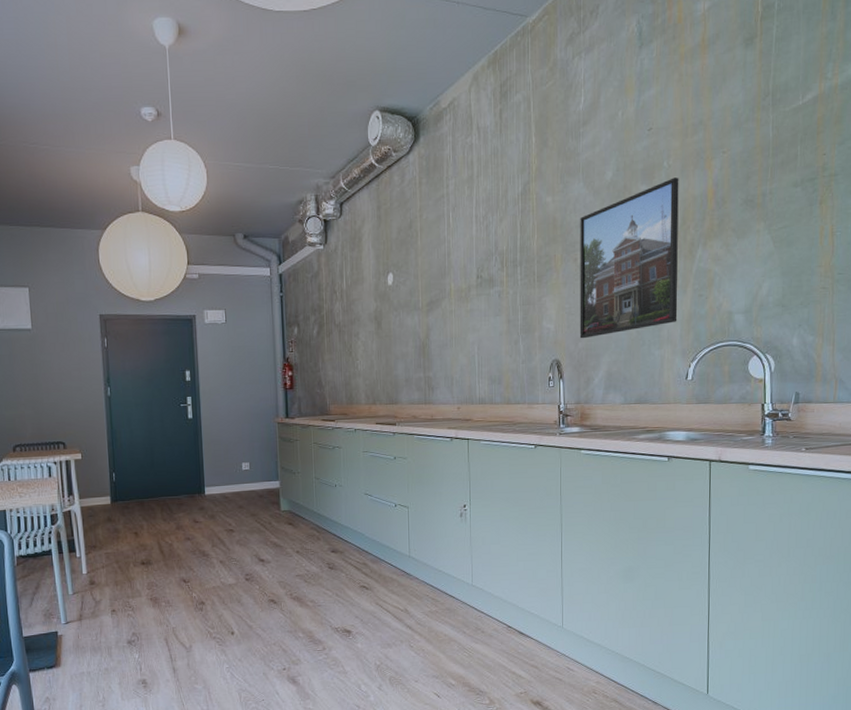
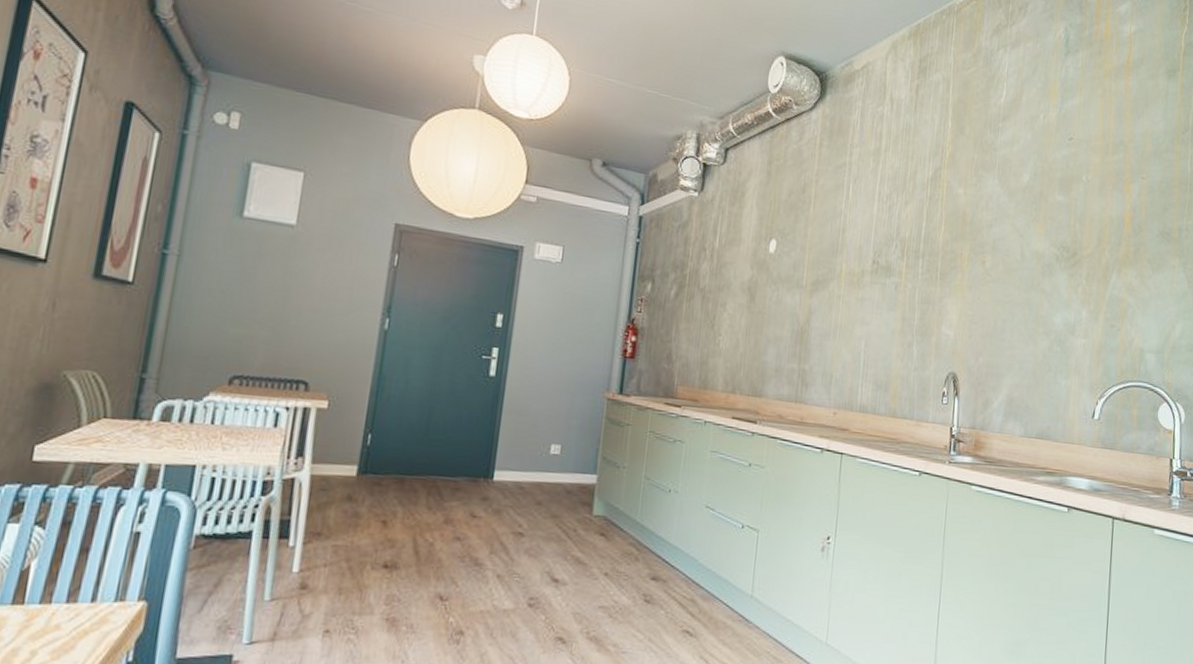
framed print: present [579,177,679,339] -> none [981,194,1097,354]

